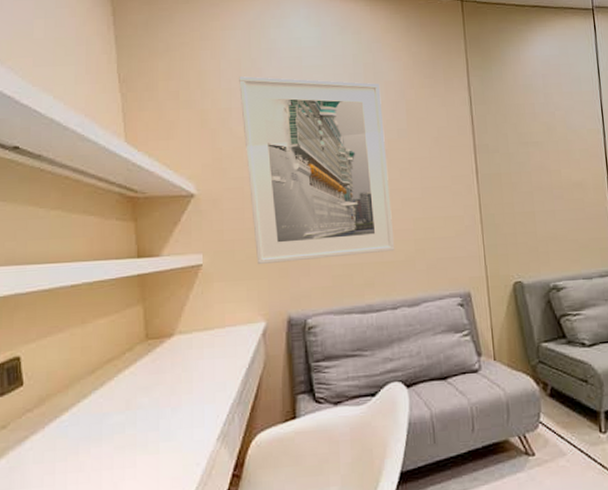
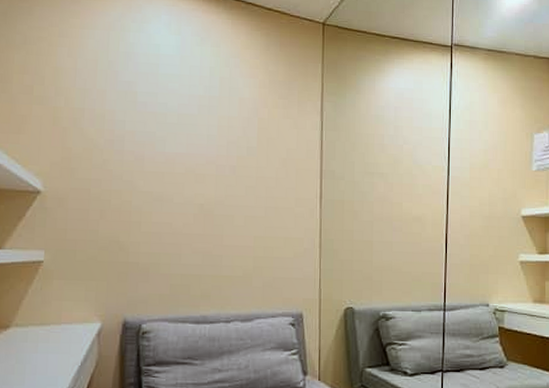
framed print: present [239,76,395,264] -> none [94,78,235,267]

